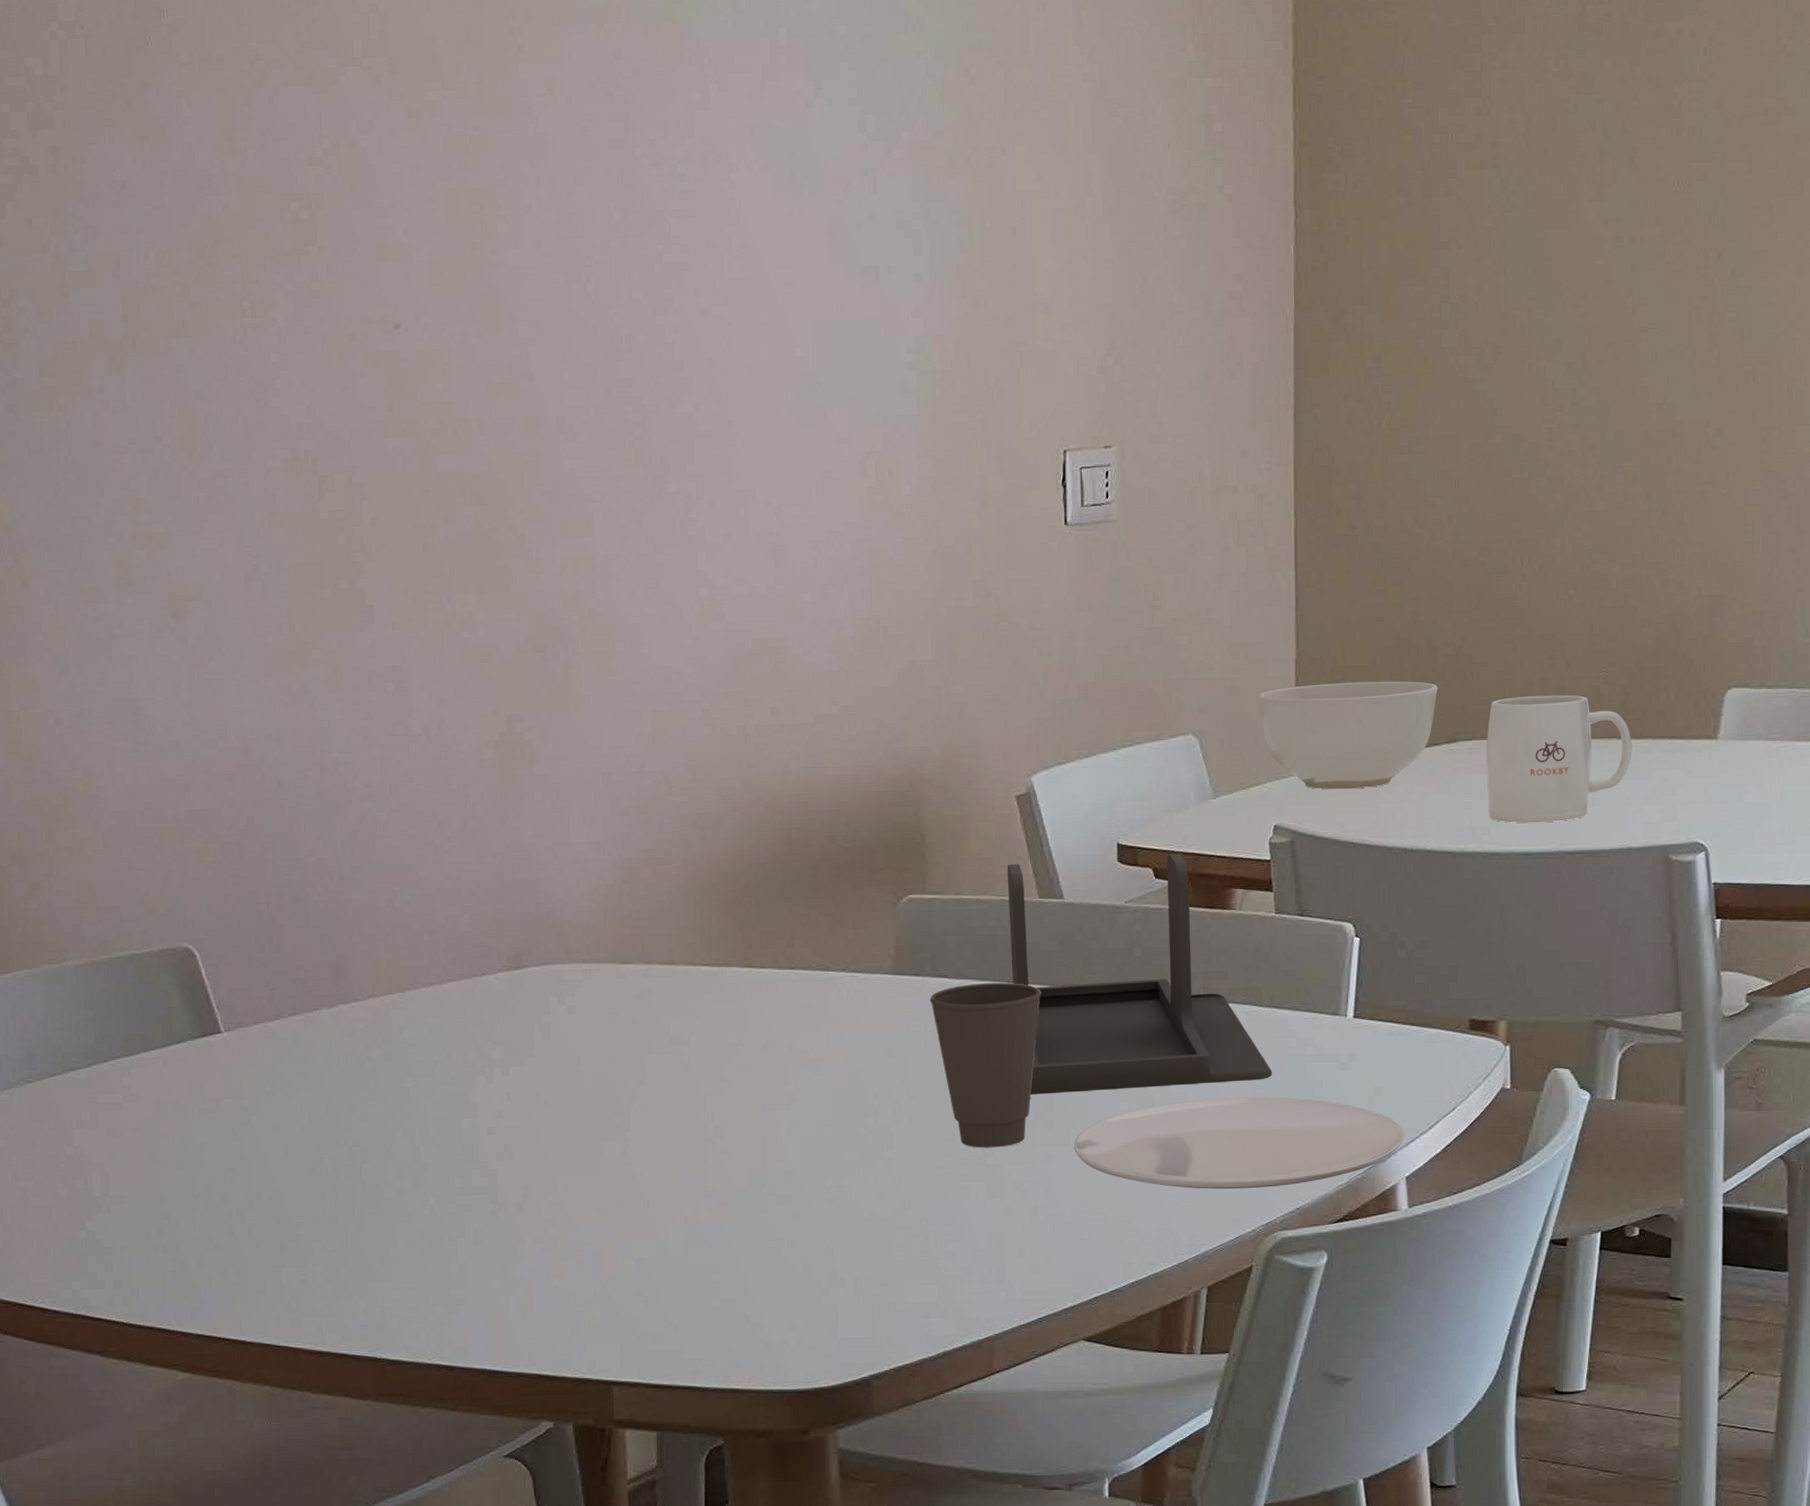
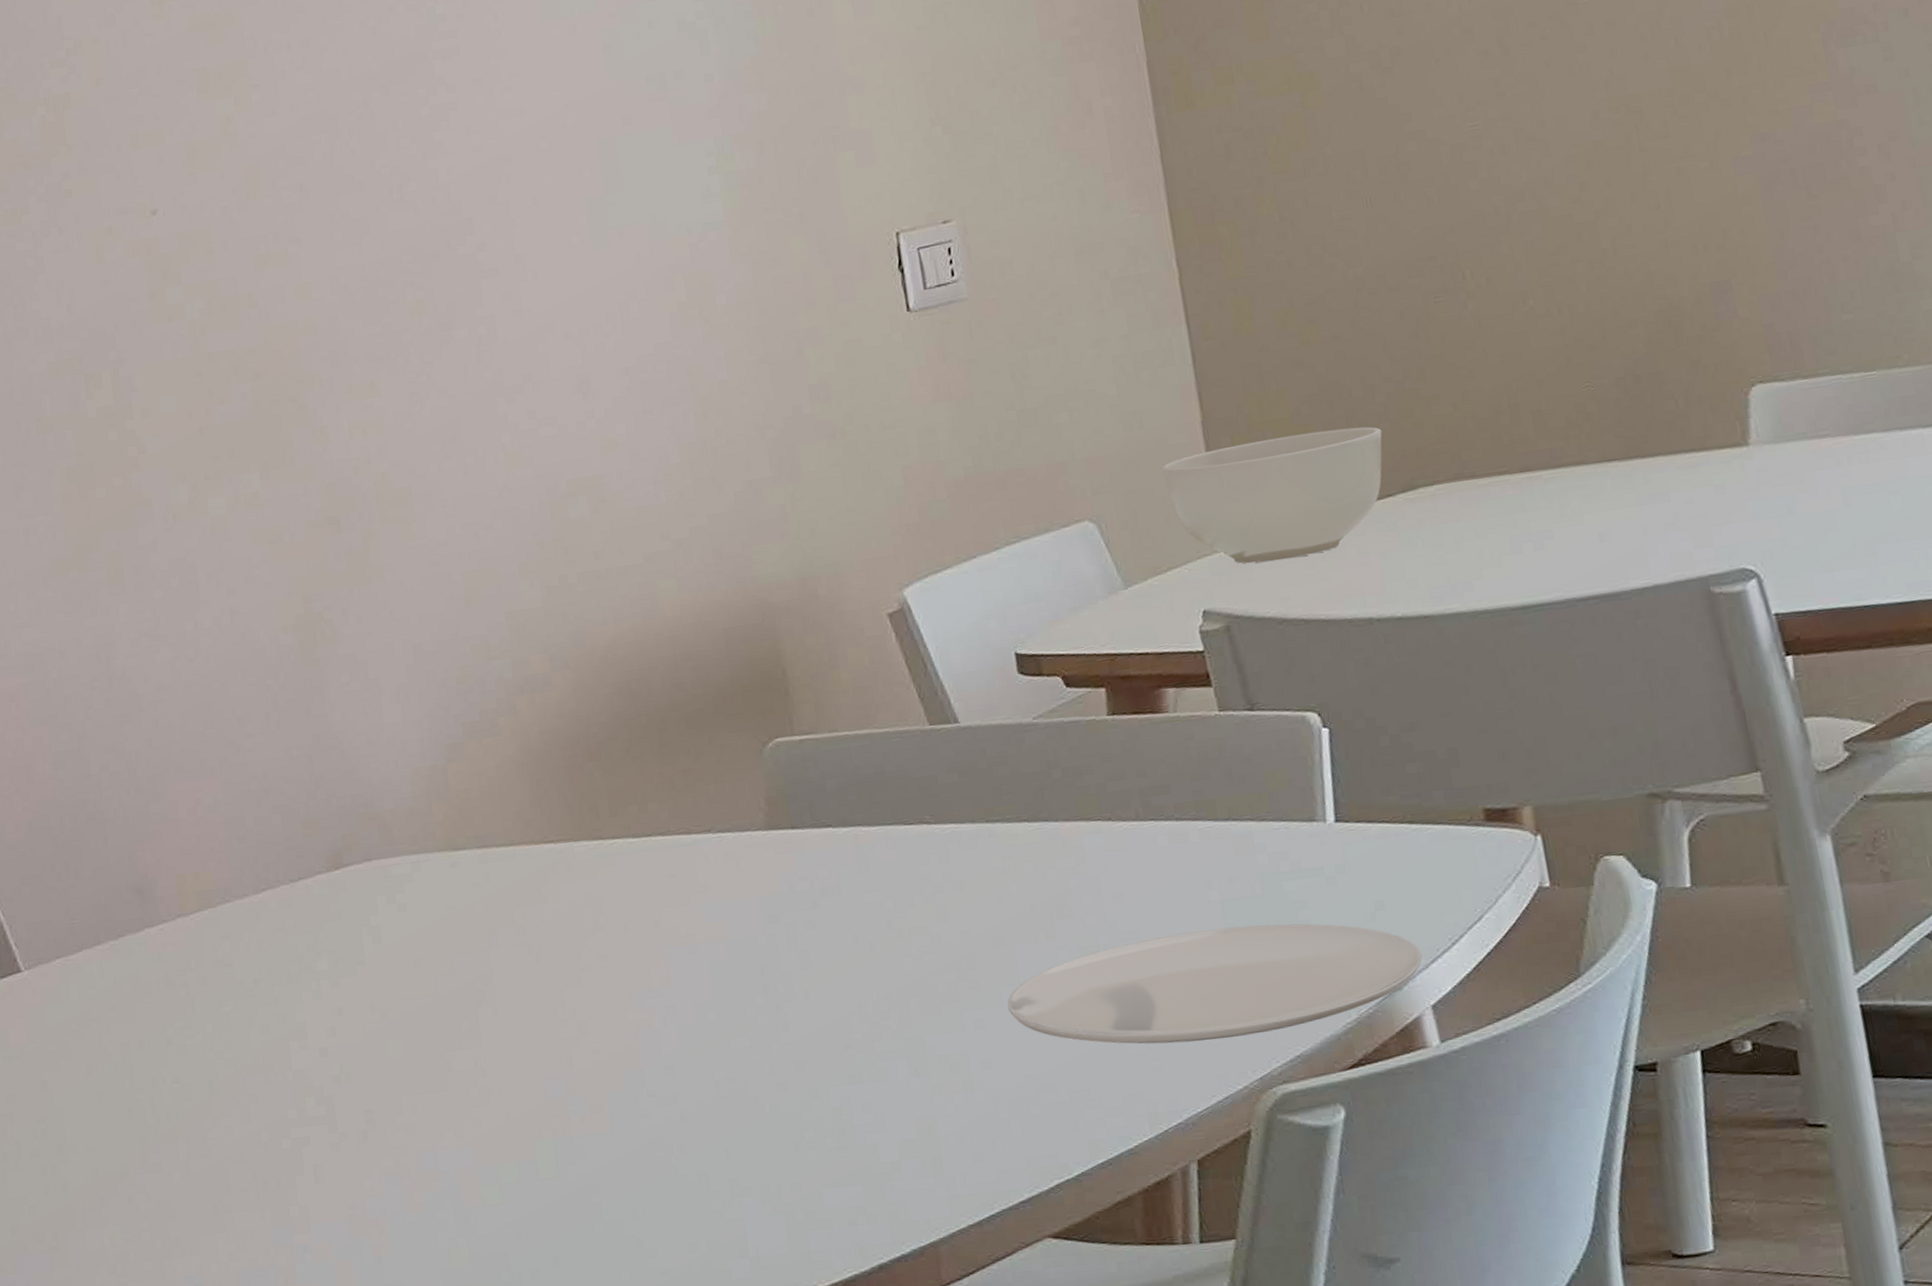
cup: present [930,982,1041,1148] -> none [814,824,949,1020]
napkin holder: present [1007,853,1273,1095] -> none [886,655,1243,952]
mug: present [1486,695,1632,823] -> none [1451,417,1641,574]

